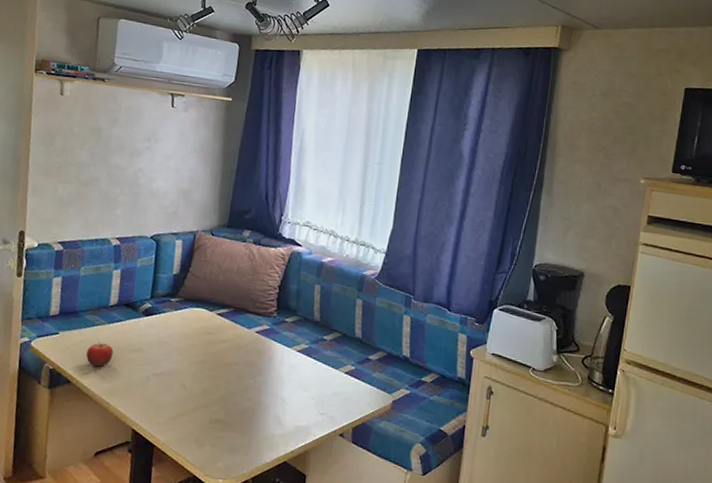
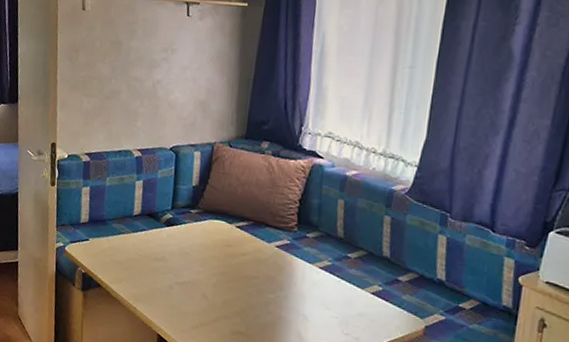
fruit: present [86,341,114,367] -> none [114,249,138,274]

